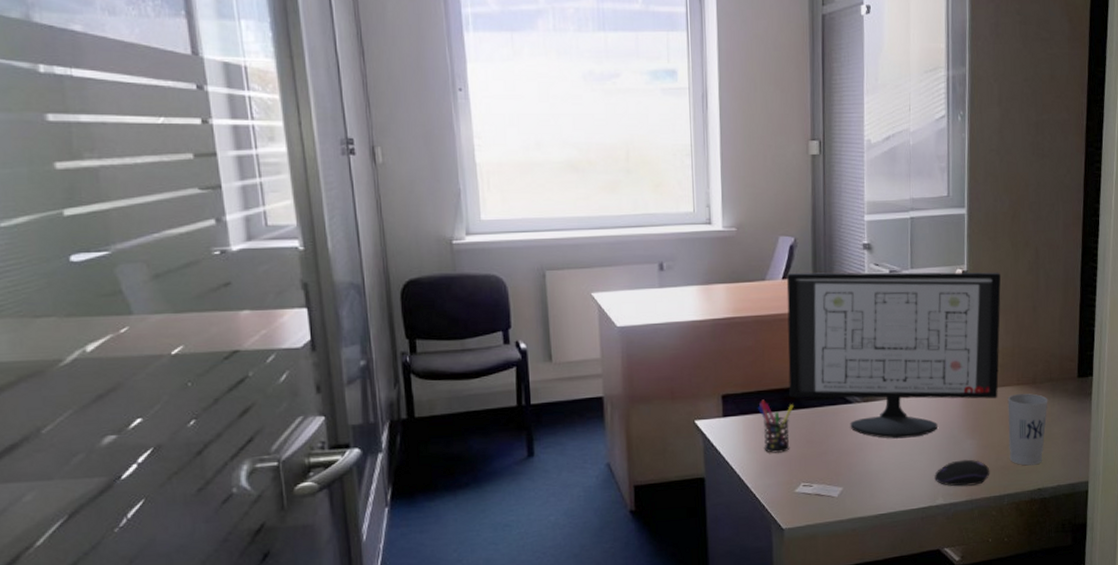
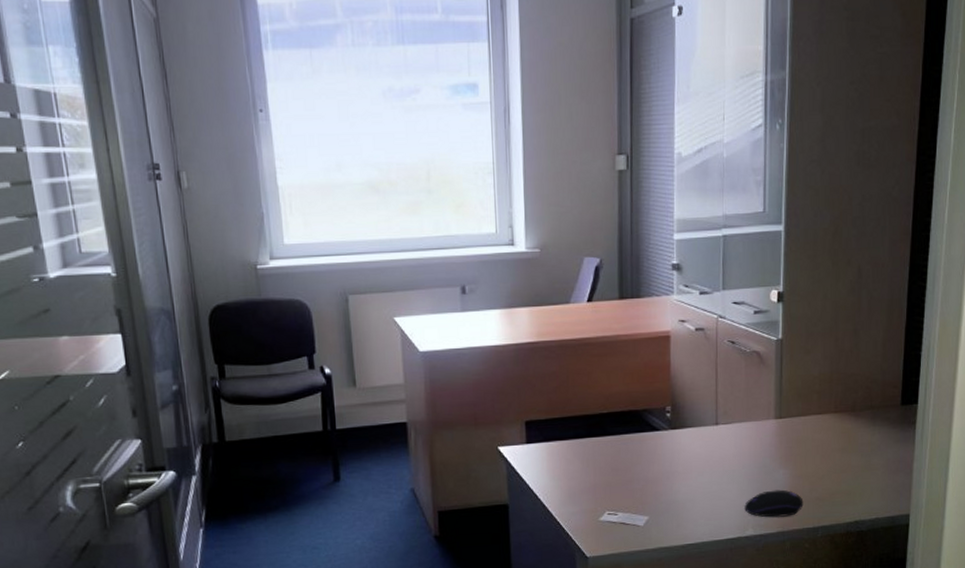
pen holder: present [757,399,794,454] -> none [561,426,598,482]
computer monitor: present [786,272,1001,439] -> none [591,292,819,468]
cup: present [1007,393,1048,466] -> none [824,422,868,497]

